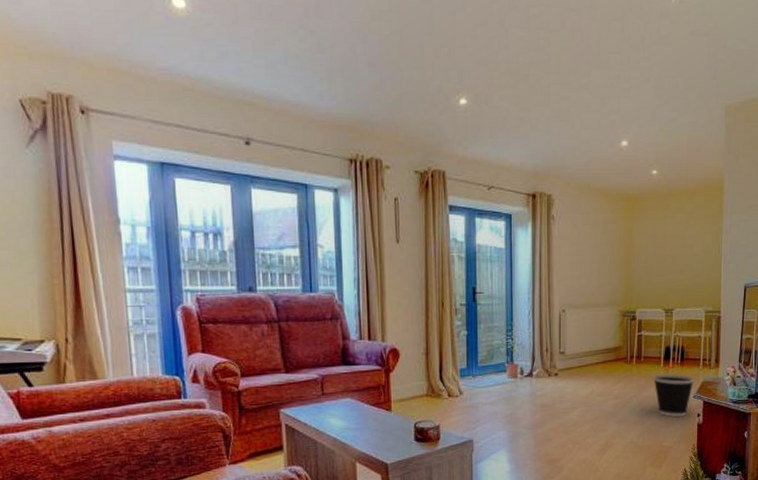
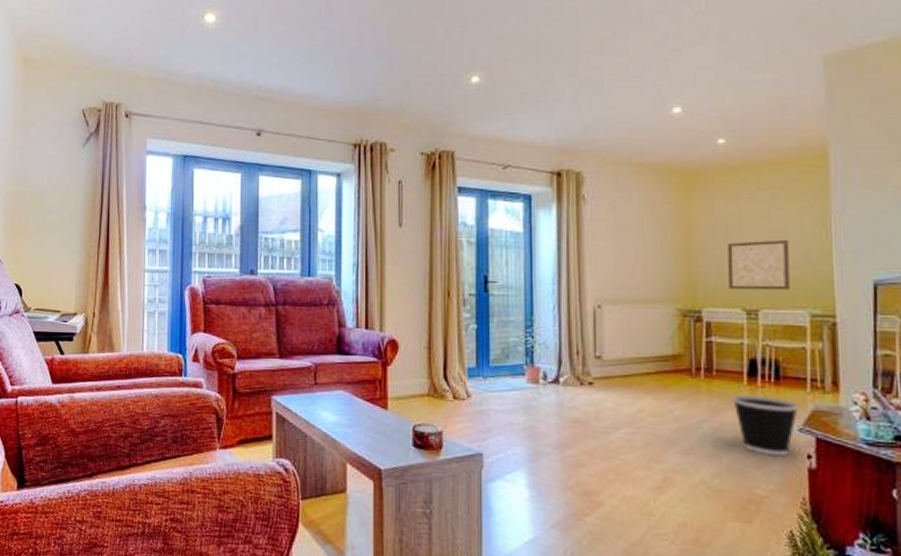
wall art: none [655,254,695,294] -> present [728,241,790,290]

